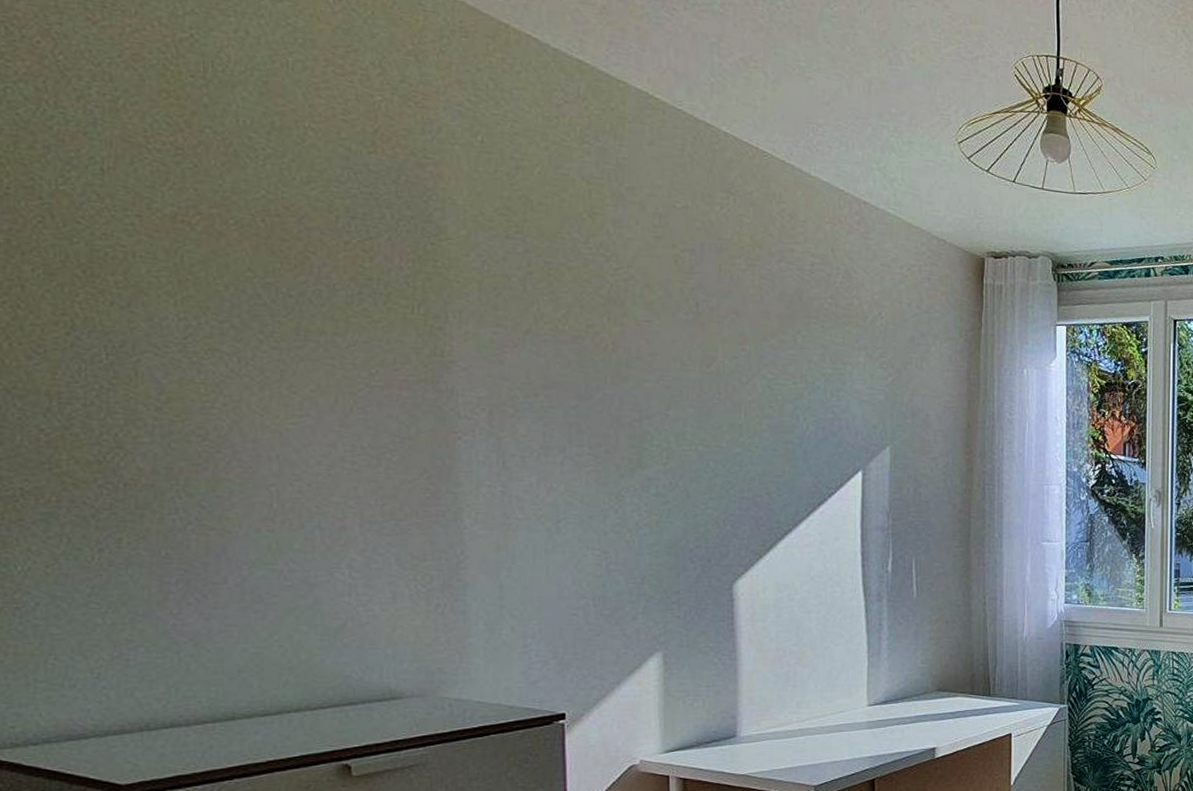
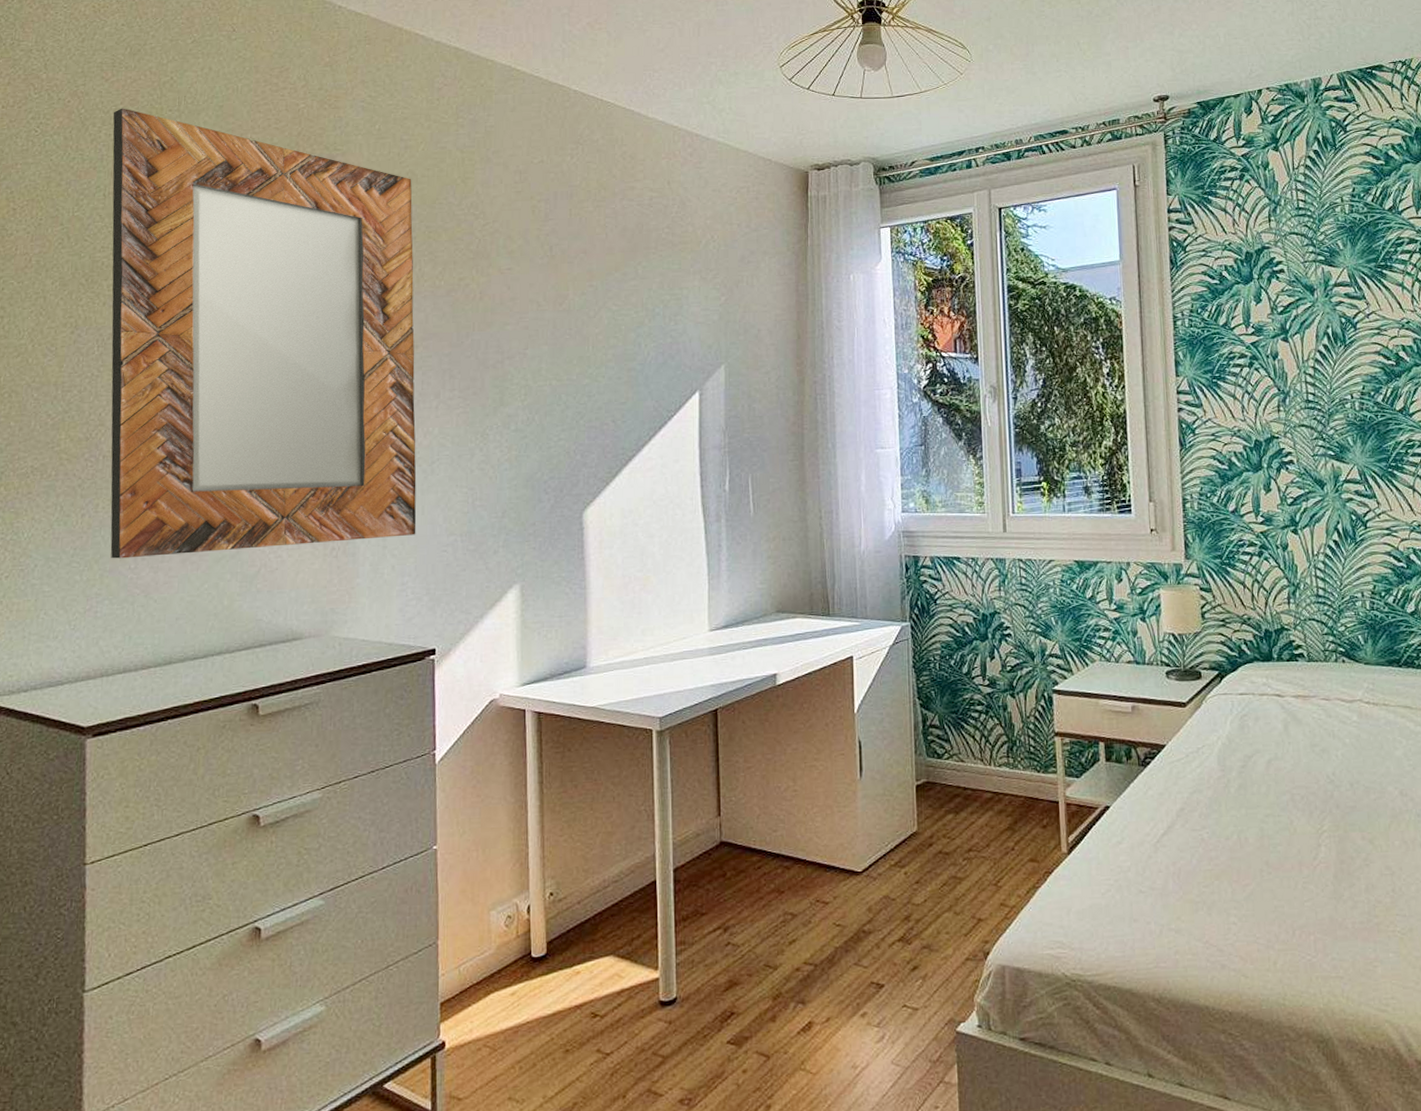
home mirror: none [107,62,540,602] -> present [110,108,417,559]

